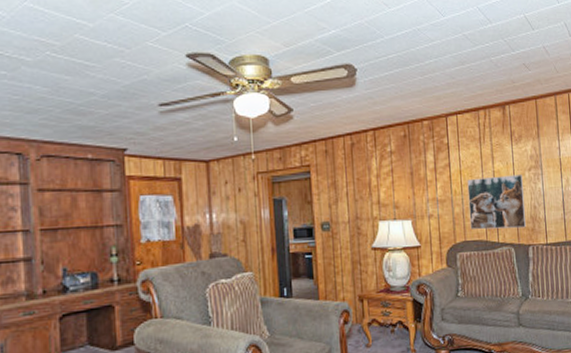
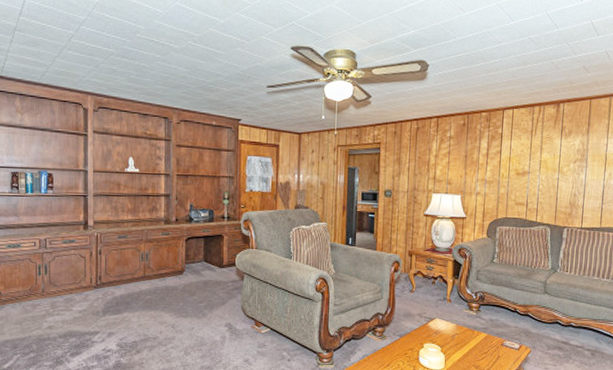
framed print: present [467,175,526,230] -> none [512,165,567,212]

